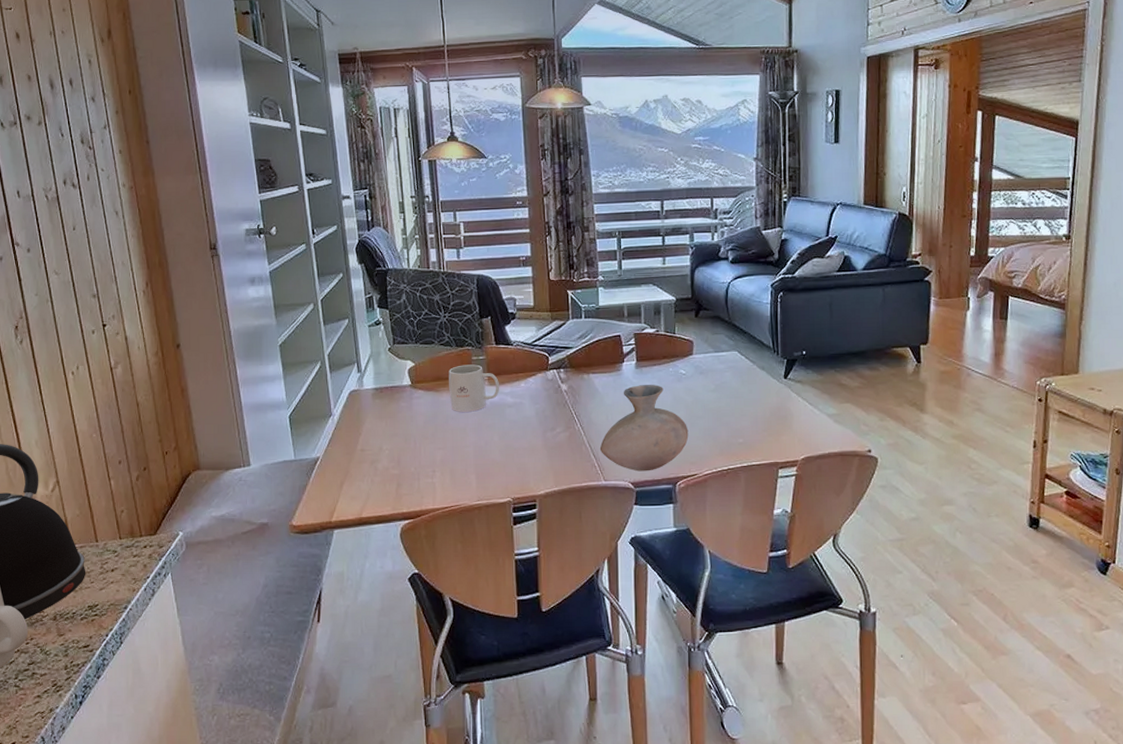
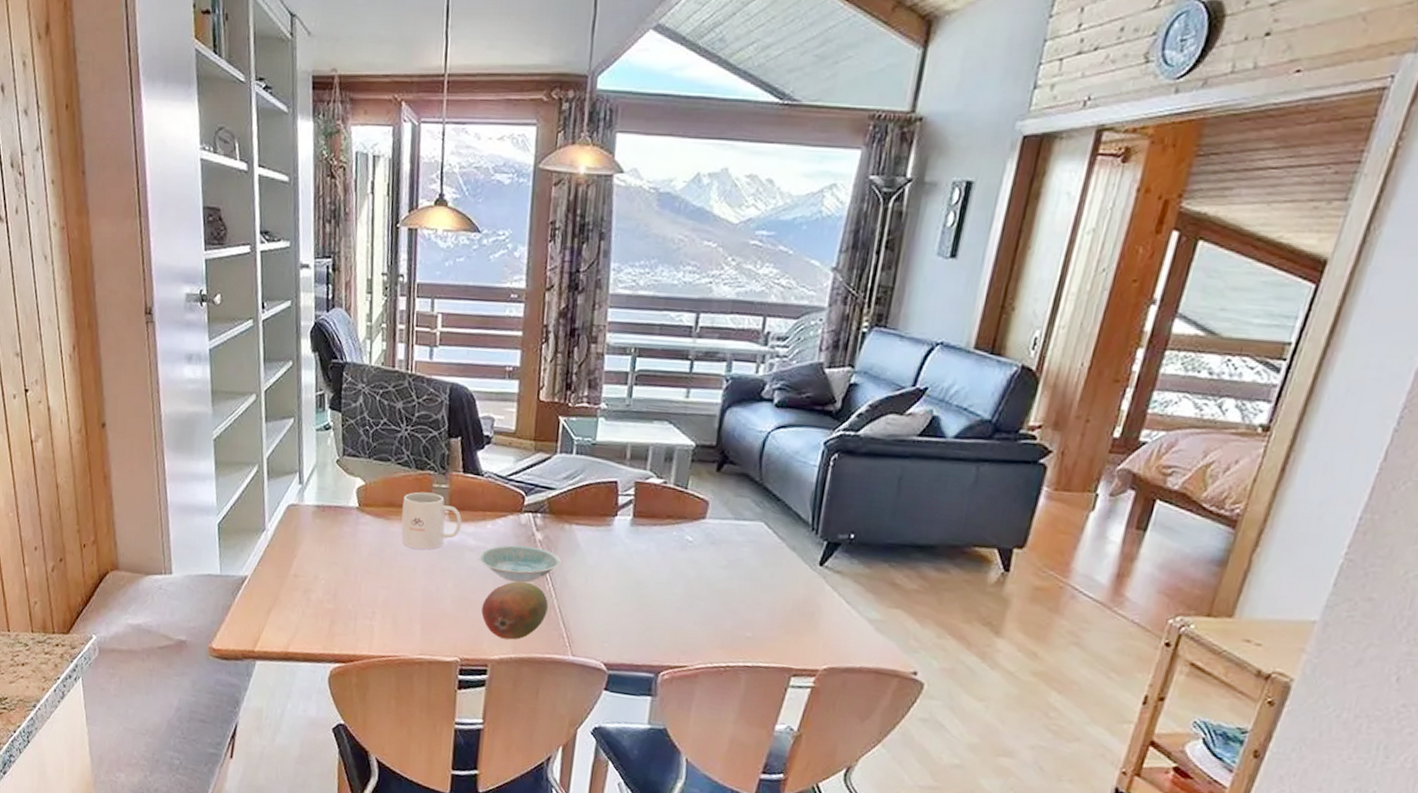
bowl: none [516,396,585,427] -> present [478,544,561,583]
fruit: none [525,426,579,476] -> present [481,581,548,640]
vase: present [599,385,689,472] -> none [571,546,685,653]

